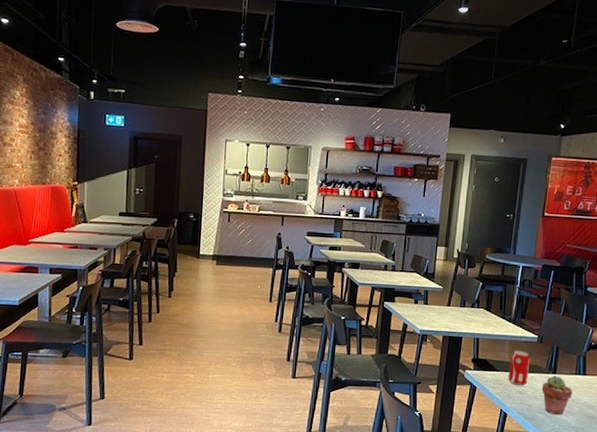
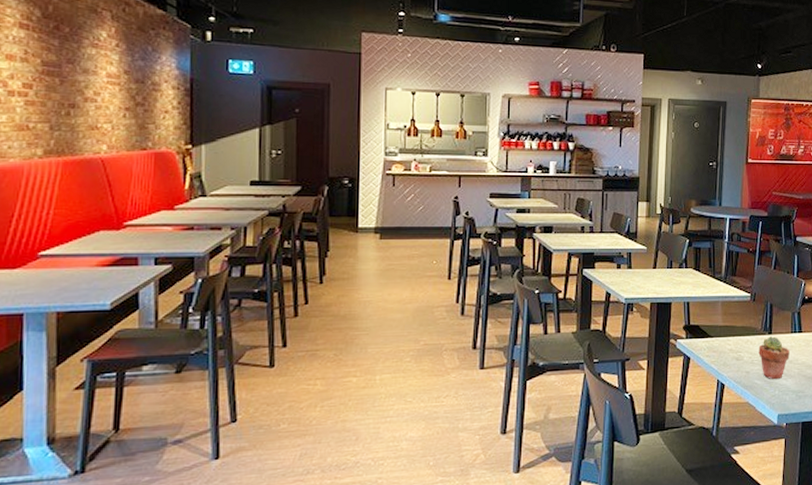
beverage can: present [508,350,531,385] -> none [723,311,745,351]

